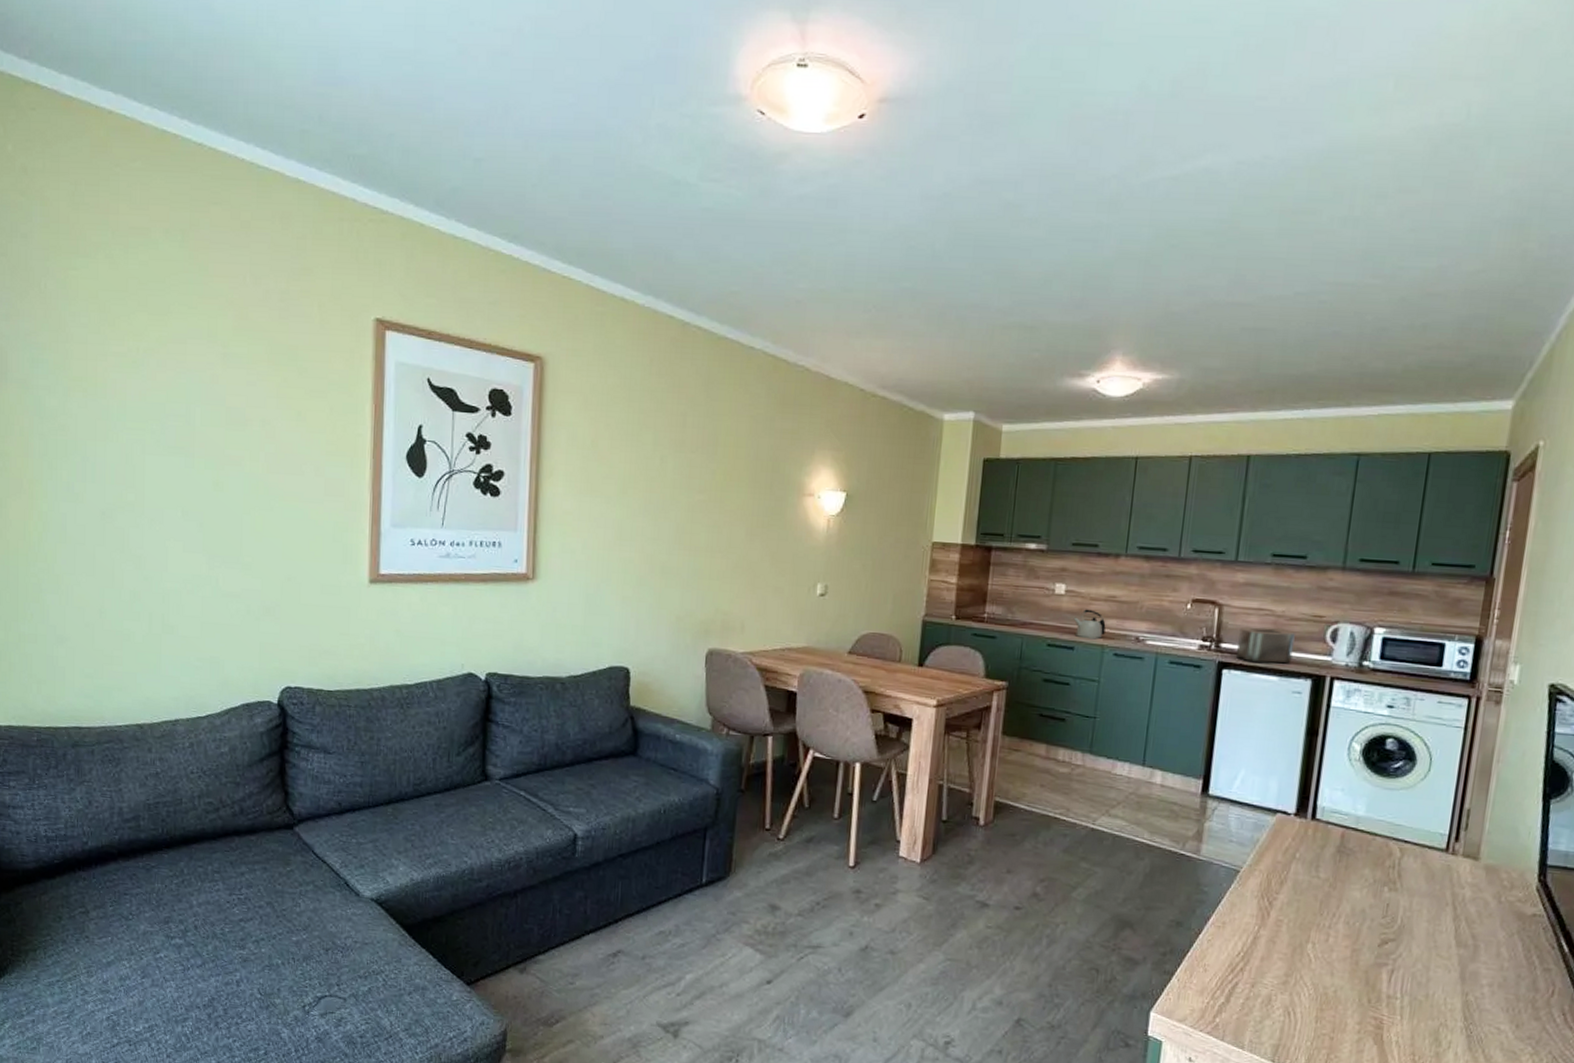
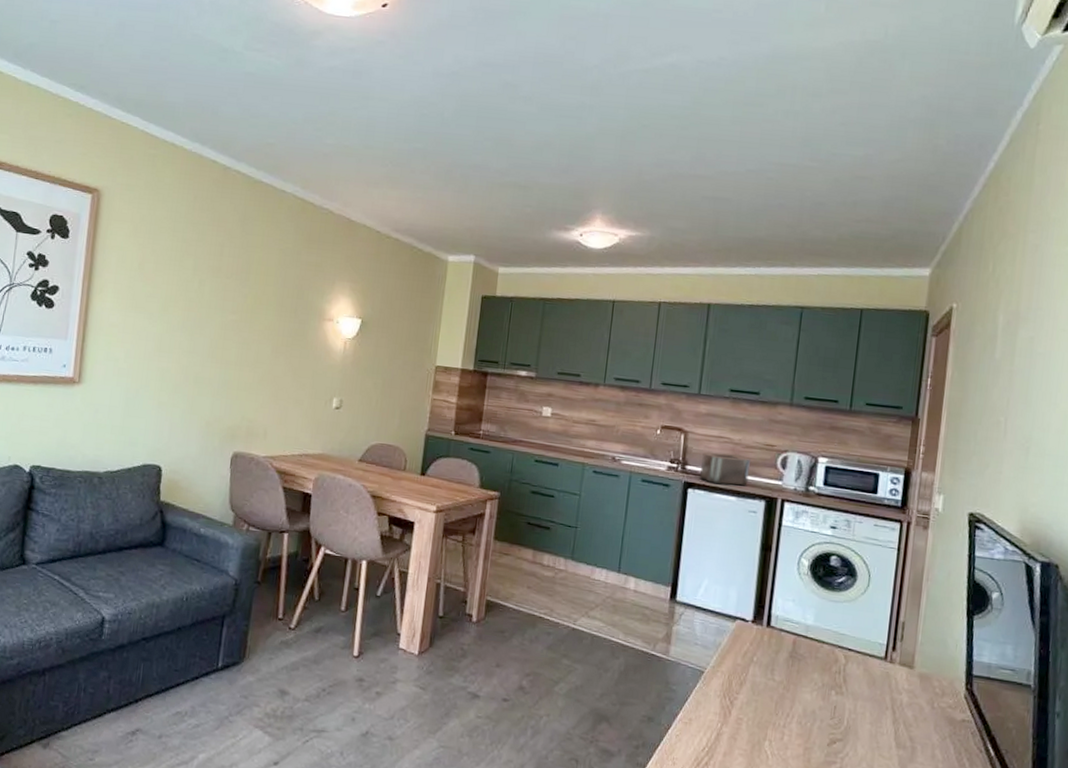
kettle: present [1073,609,1106,640] -> none [558,430,587,458]

